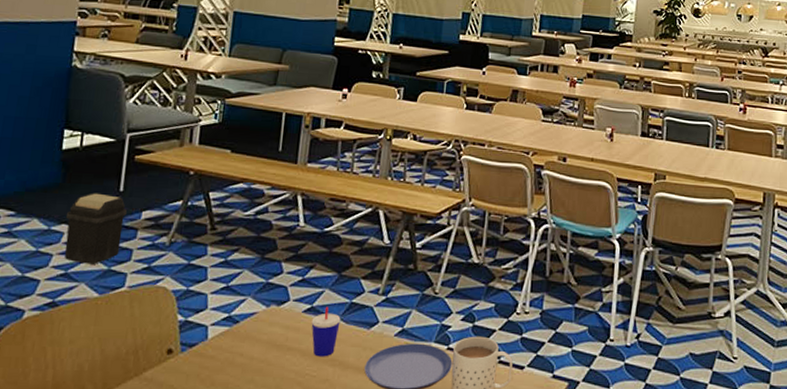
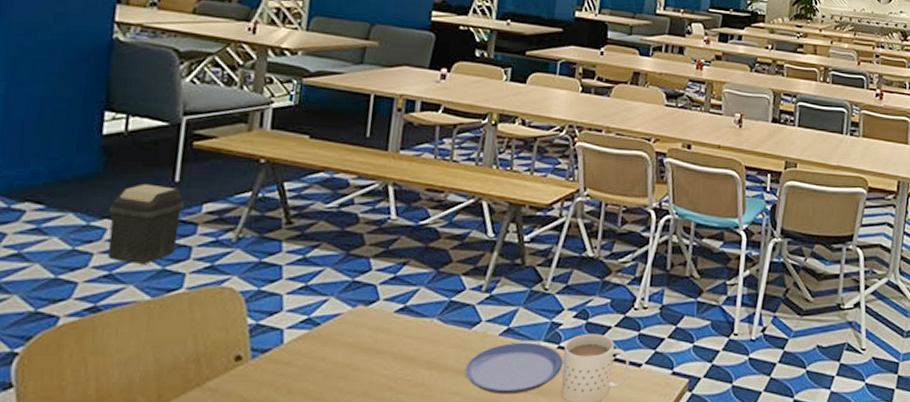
beverage cup: present [311,307,341,357] -> none [404,306,438,360]

